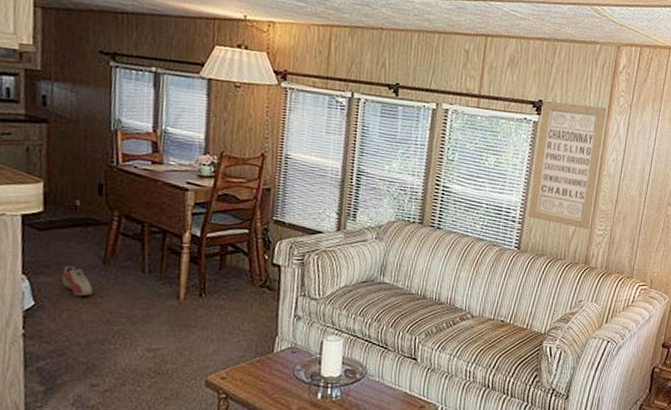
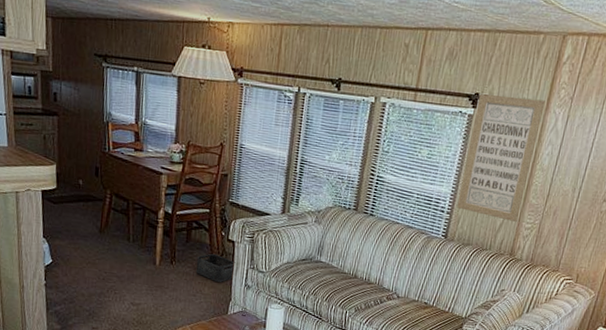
shoe: present [61,266,95,297] -> none [70,233,94,258]
storage bin: none [232,281,282,315] -> present [196,253,236,282]

